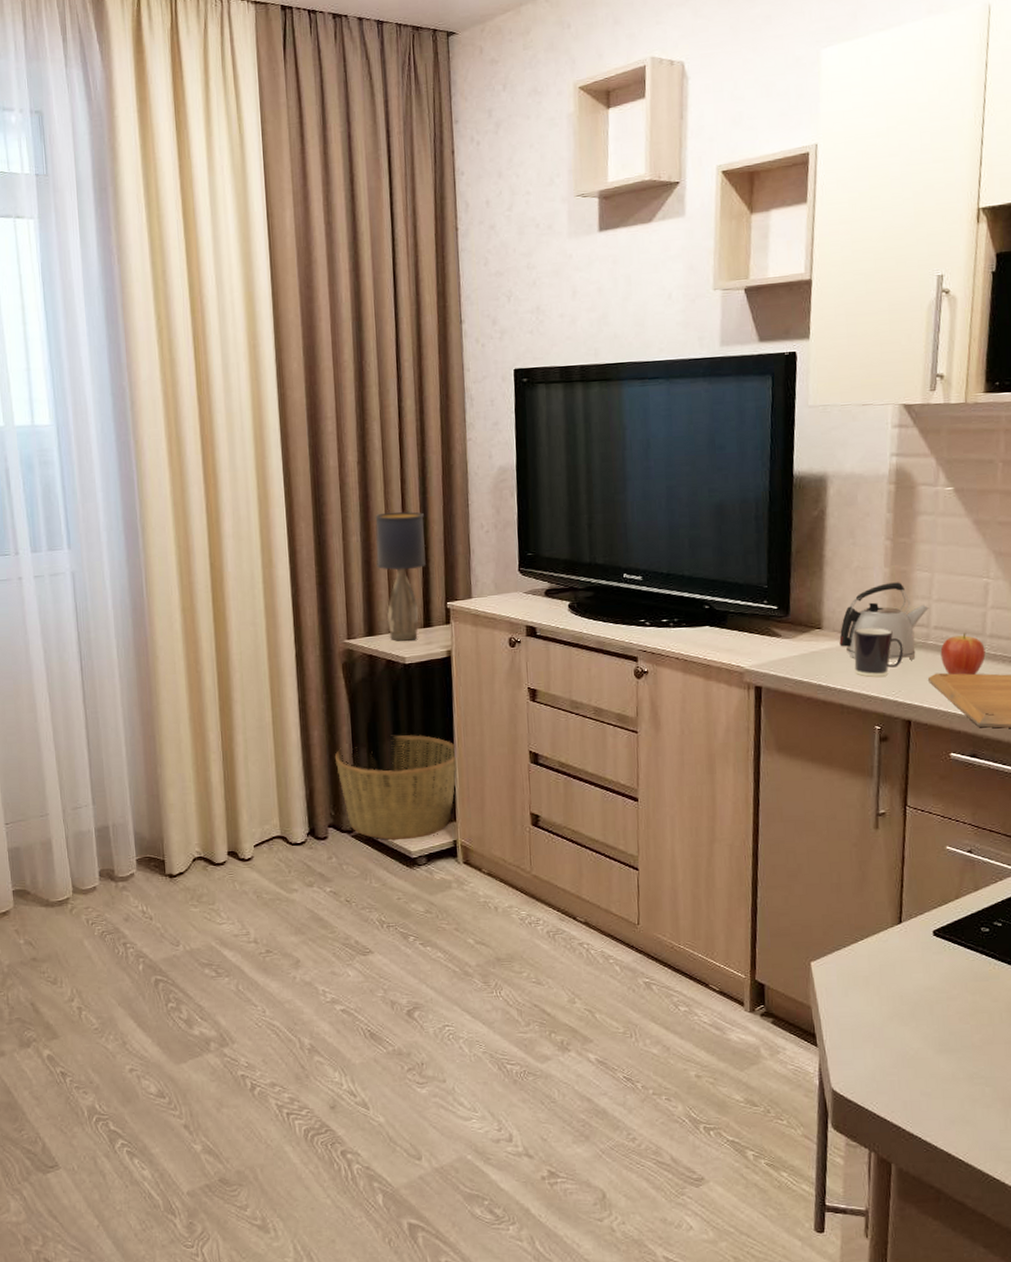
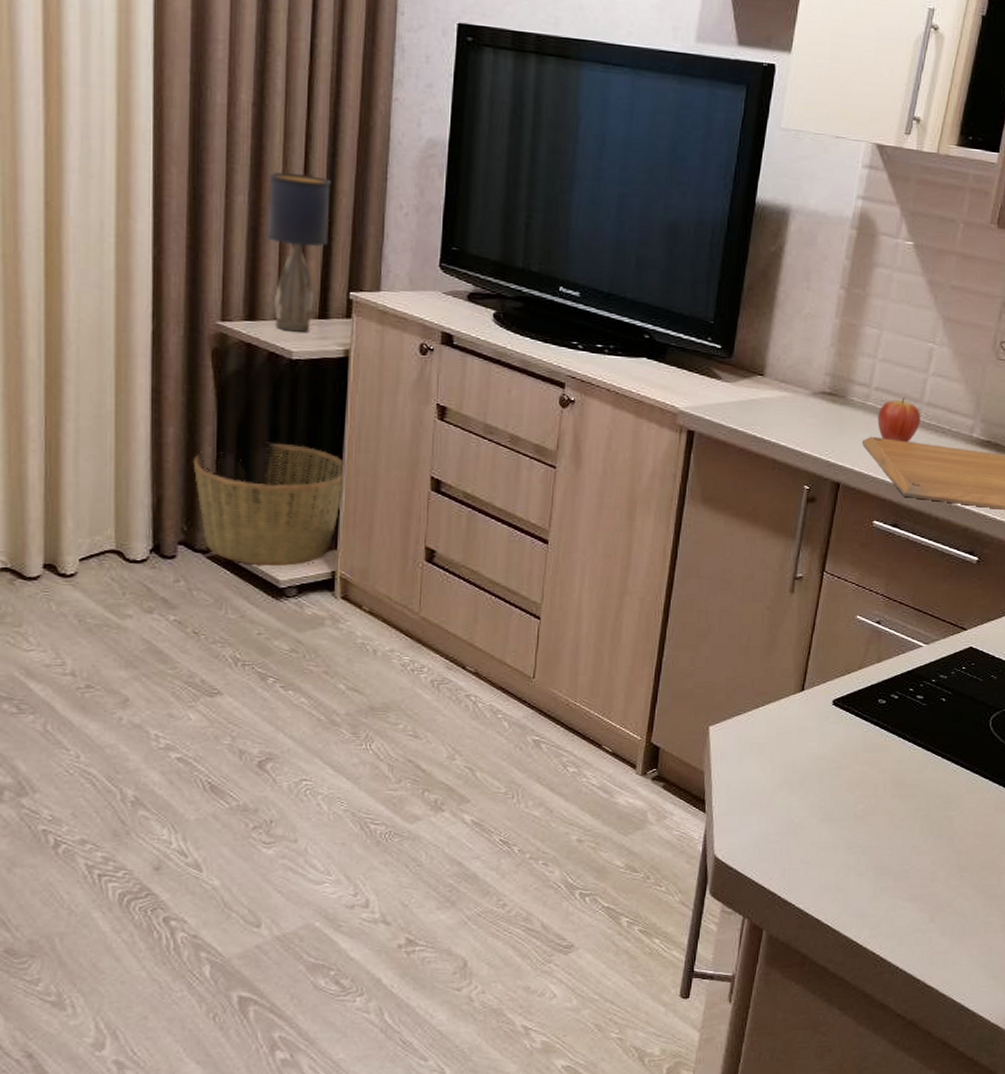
kettle: present [839,582,929,660] -> none [780,335,873,420]
mug: present [853,627,904,677] -> none [791,379,843,434]

